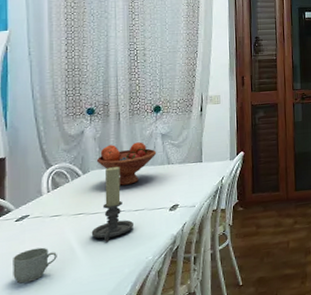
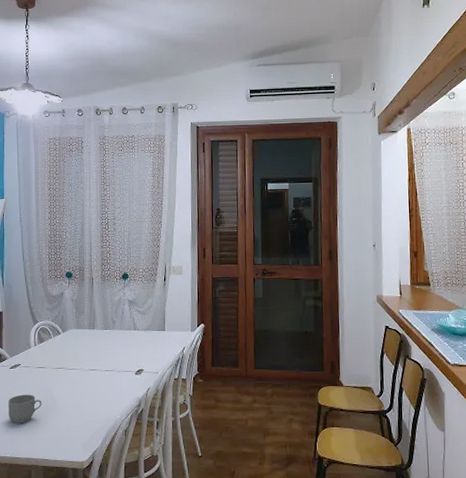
candle holder: present [91,166,134,243] -> none [69,327,105,398]
fruit bowl: present [96,142,157,186] -> none [73,307,125,346]

